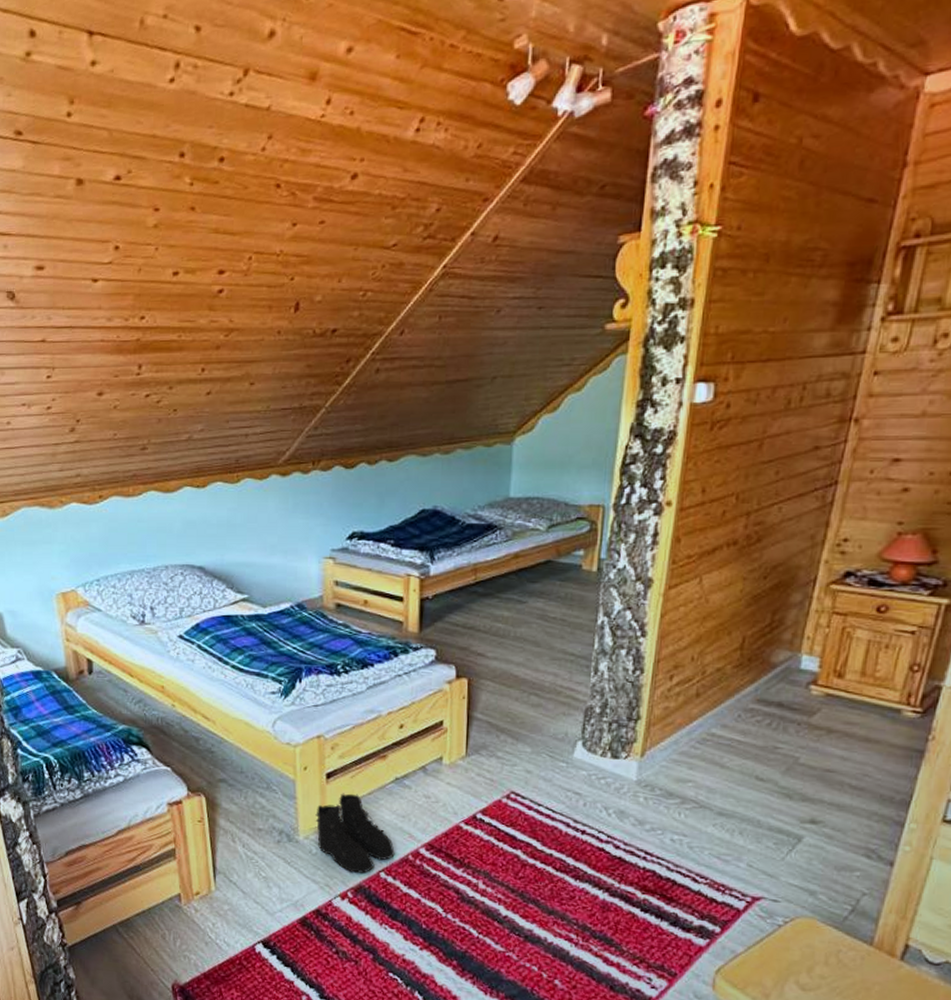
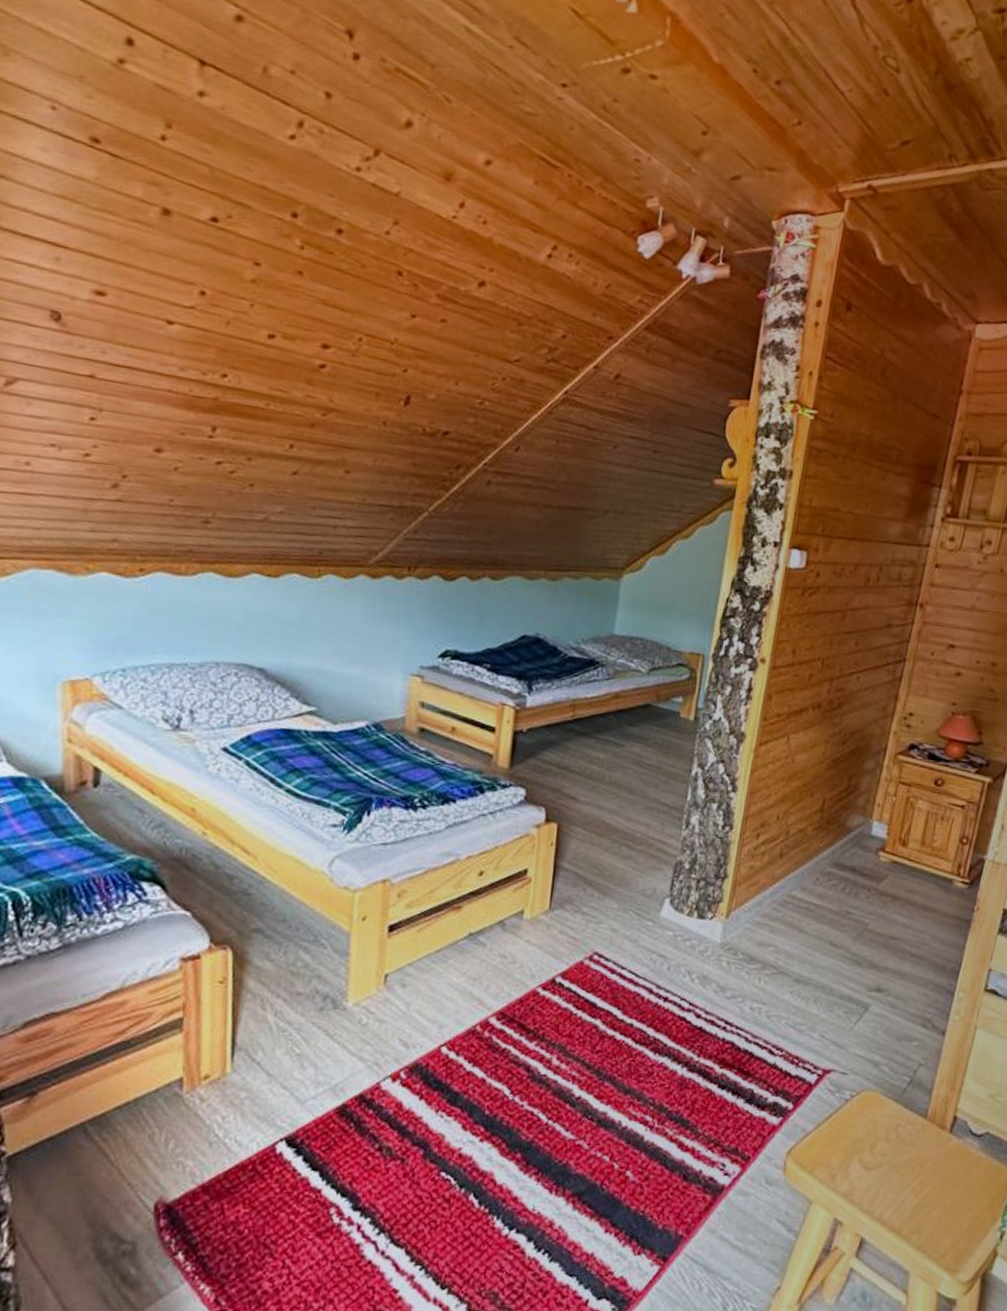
boots: present [315,793,395,873] -> none [369,950,461,1048]

